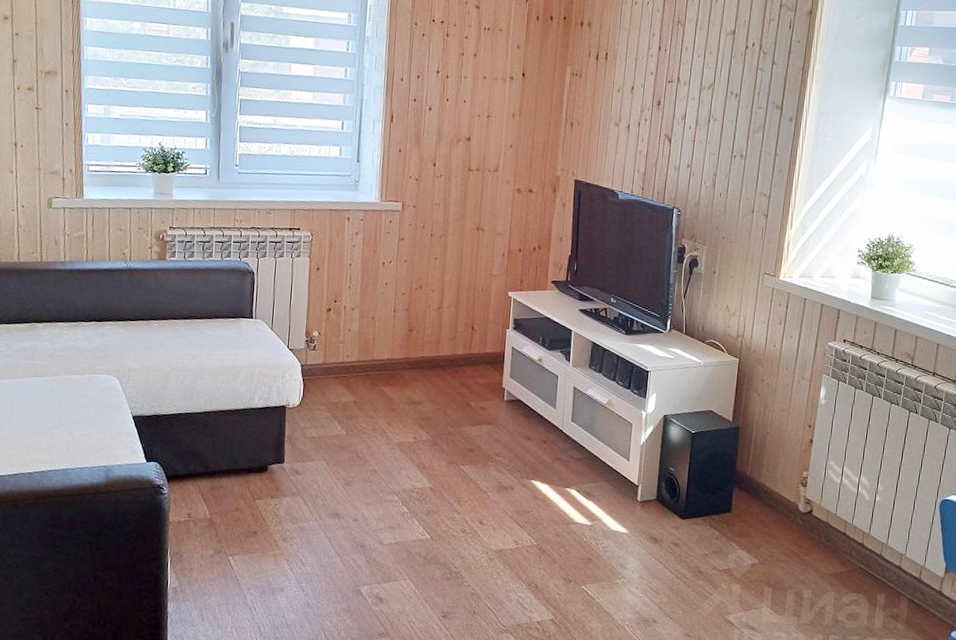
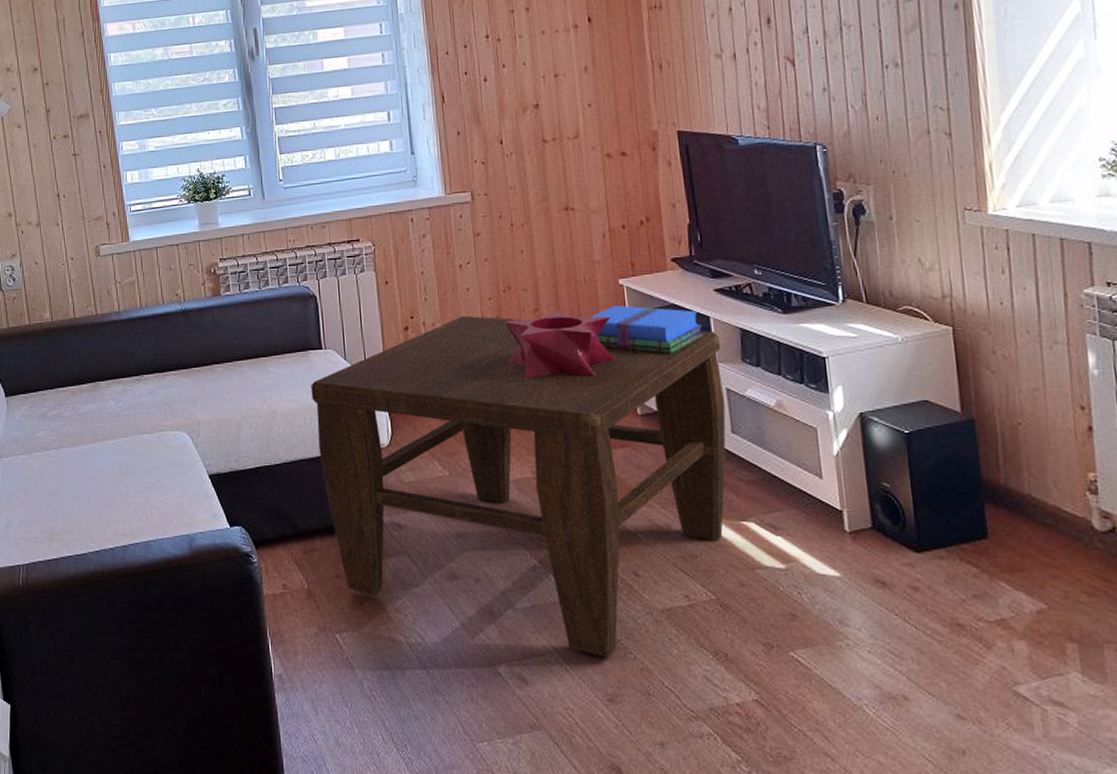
coffee table: none [237,305,576,585] -> present [311,315,726,658]
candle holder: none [409,310,497,368] -> present [504,310,615,380]
books: none [481,313,565,356] -> present [590,305,704,354]

